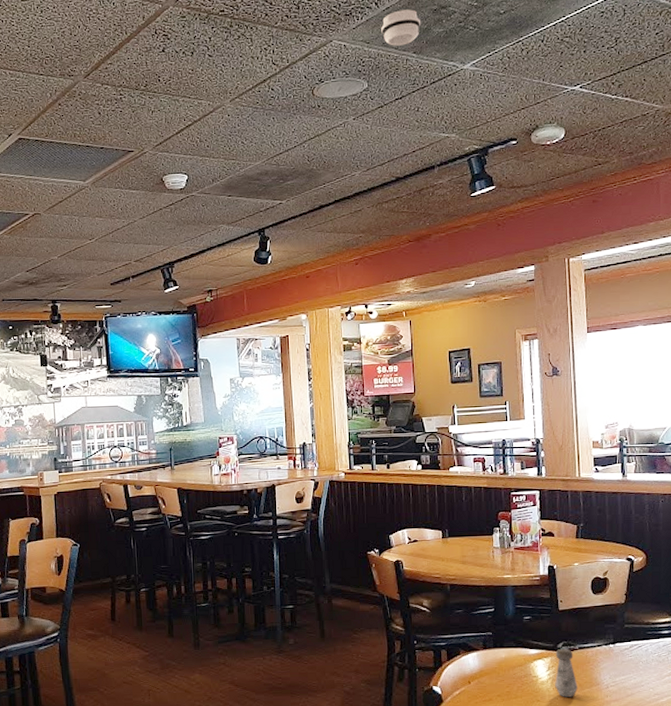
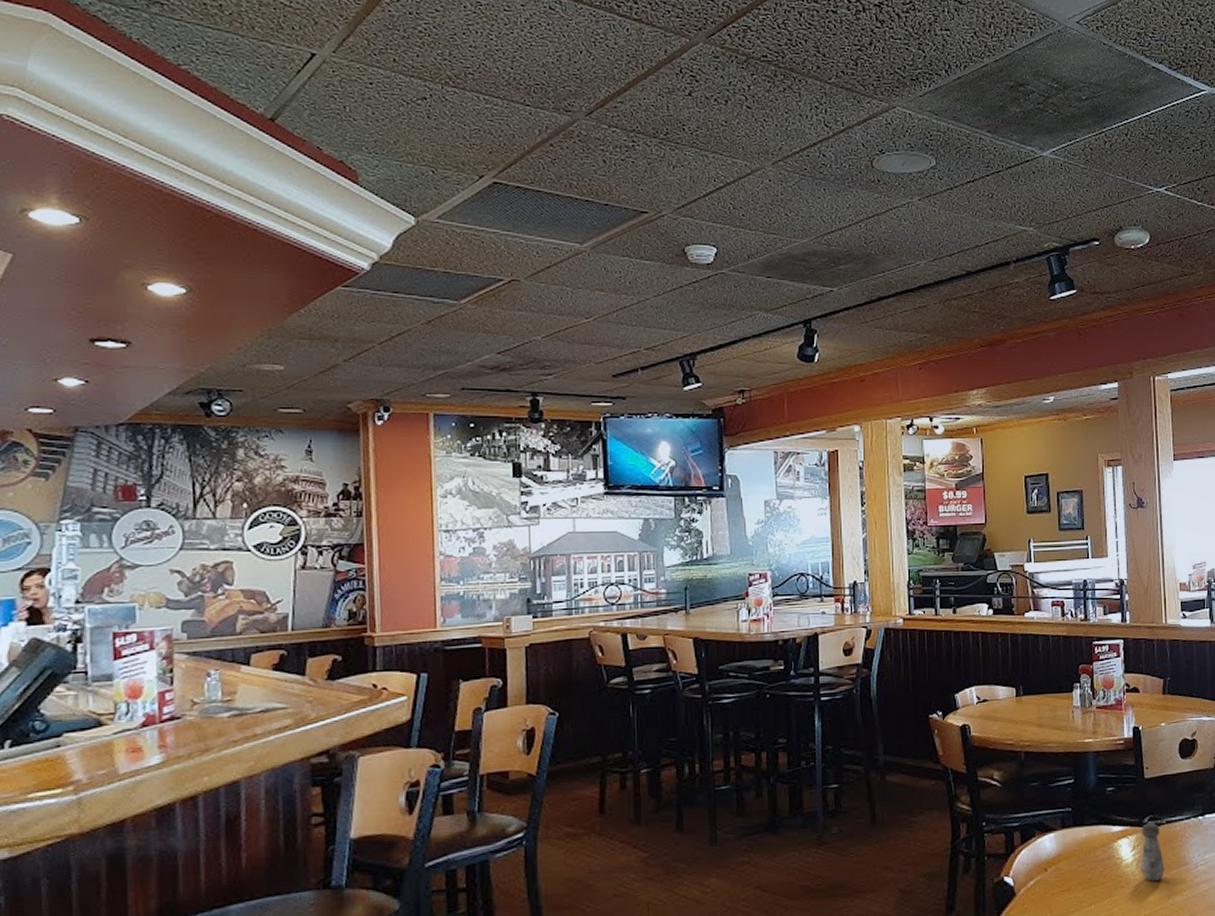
smoke detector: present [381,9,421,46] -> none [952,82,997,122]

